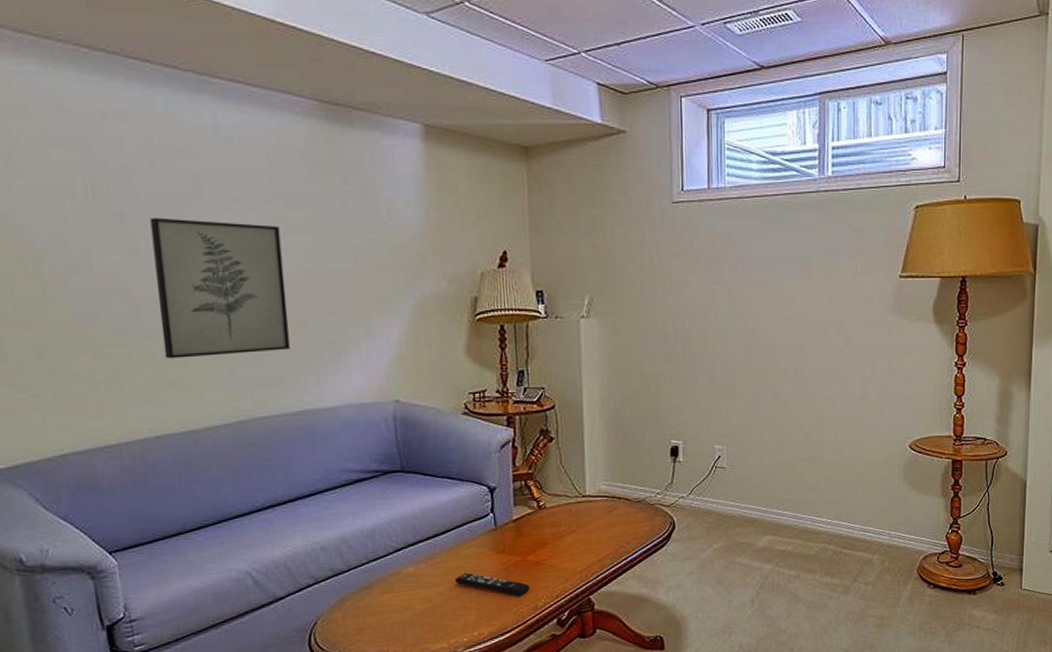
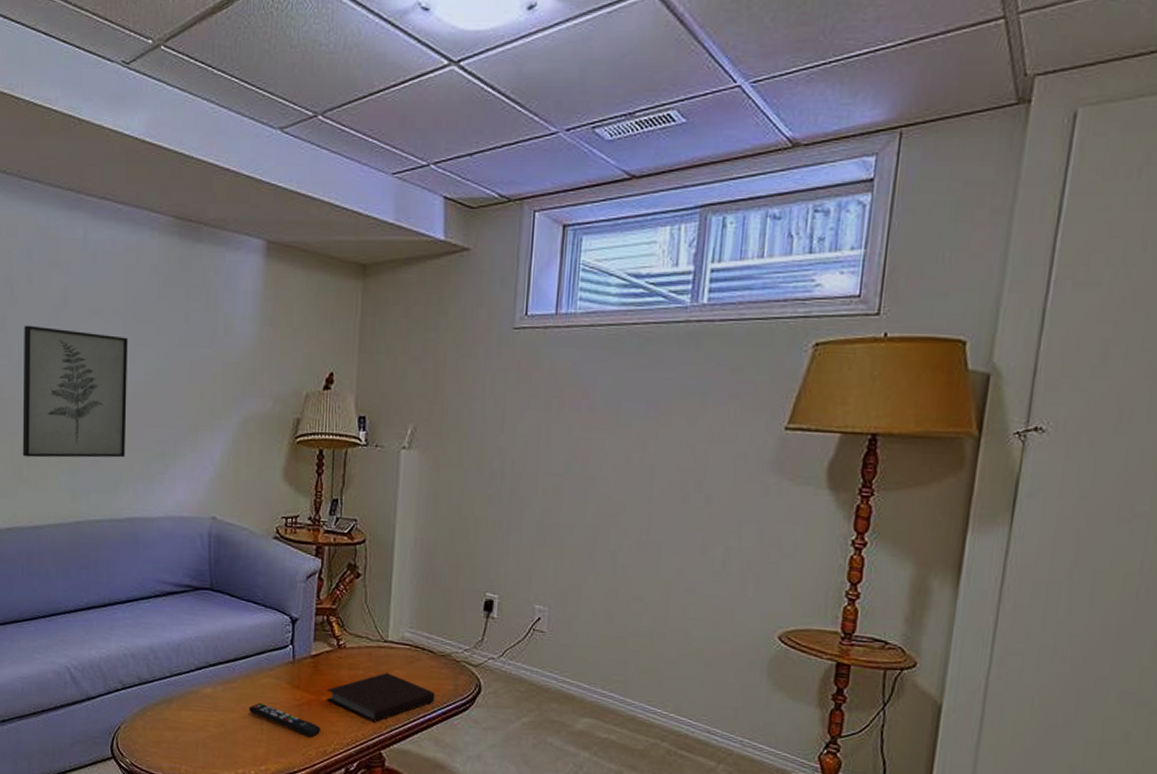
notebook: none [531,524,635,572] -> present [326,672,436,723]

